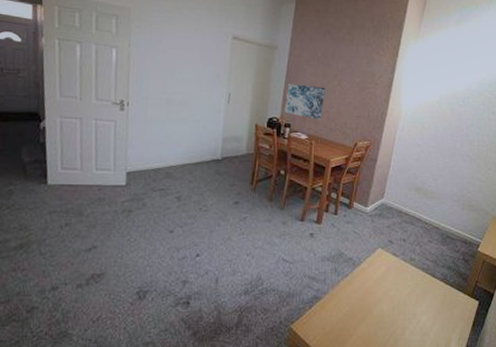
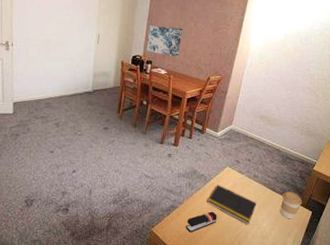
stapler: none [332,302,369,330] -> present [186,211,217,233]
notepad: none [356,269,414,318] -> present [207,184,257,224]
coffee cup: none [442,277,467,311] -> present [280,192,303,219]

